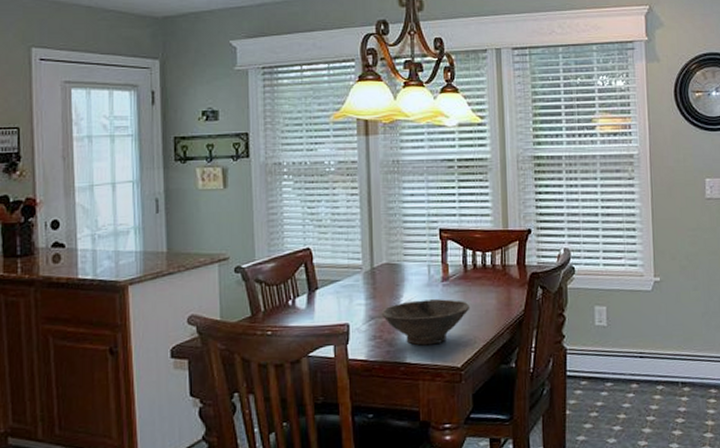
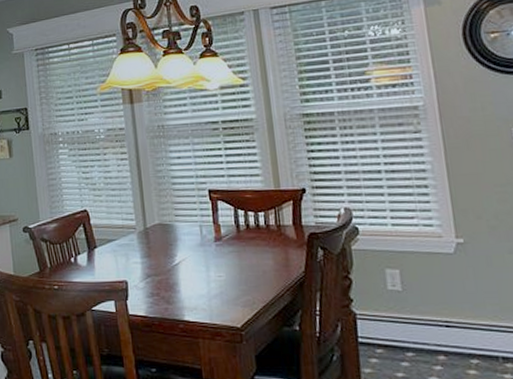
bowl: present [381,299,470,346] -> none [157,259,246,304]

